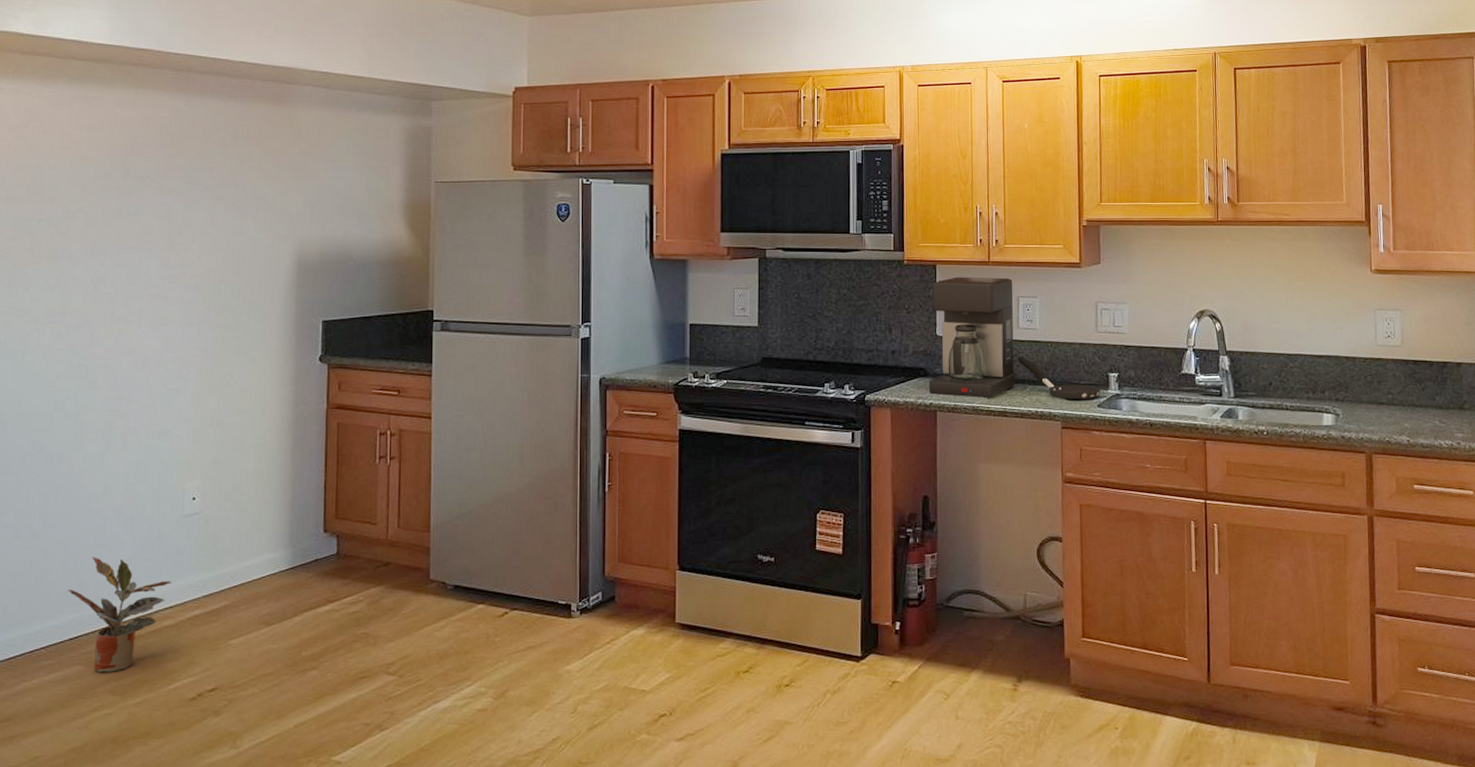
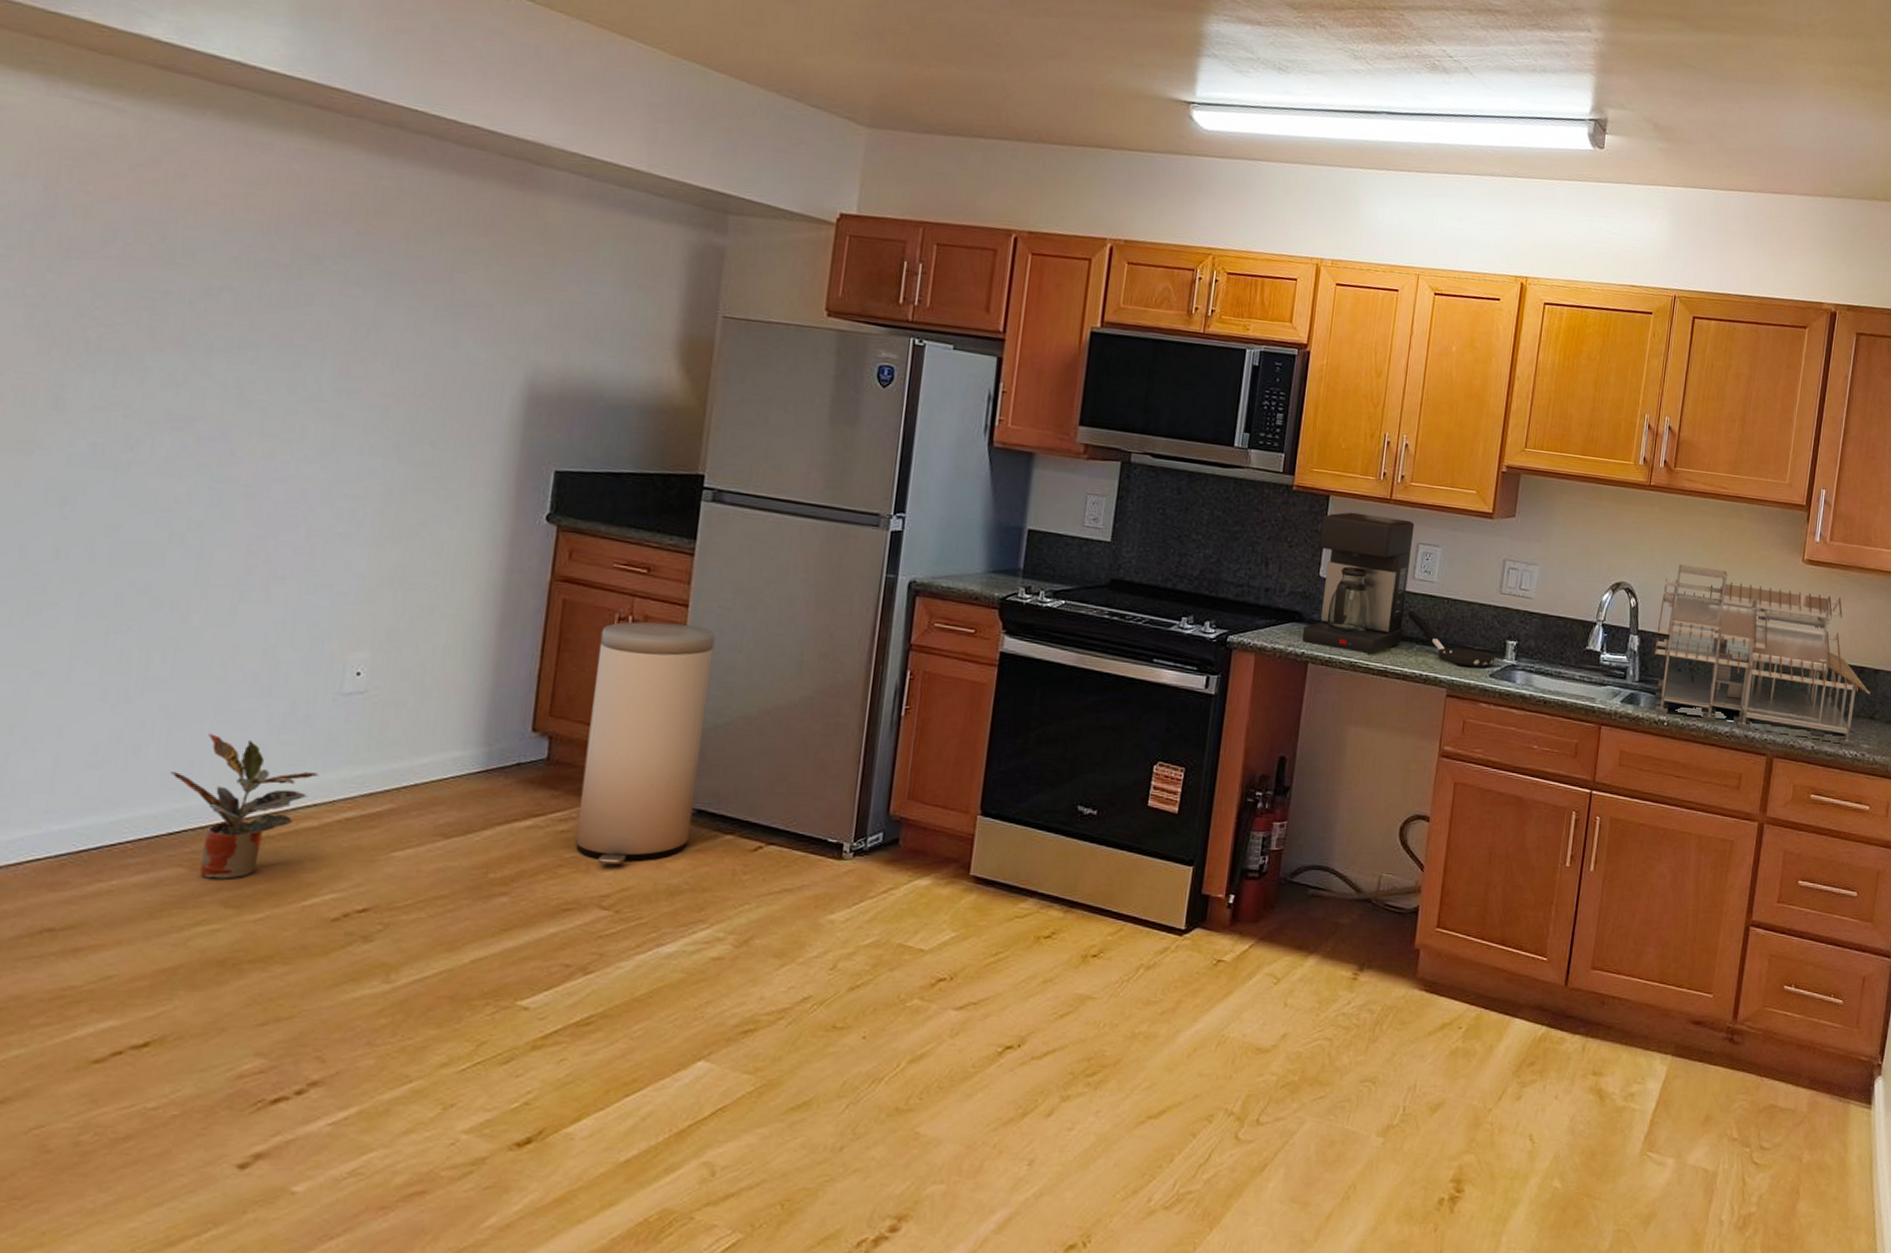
pedal bin: none [364,433,454,637] -> present [576,621,716,865]
dish rack: none [1244,287,1457,438] -> present [1654,564,1871,748]

